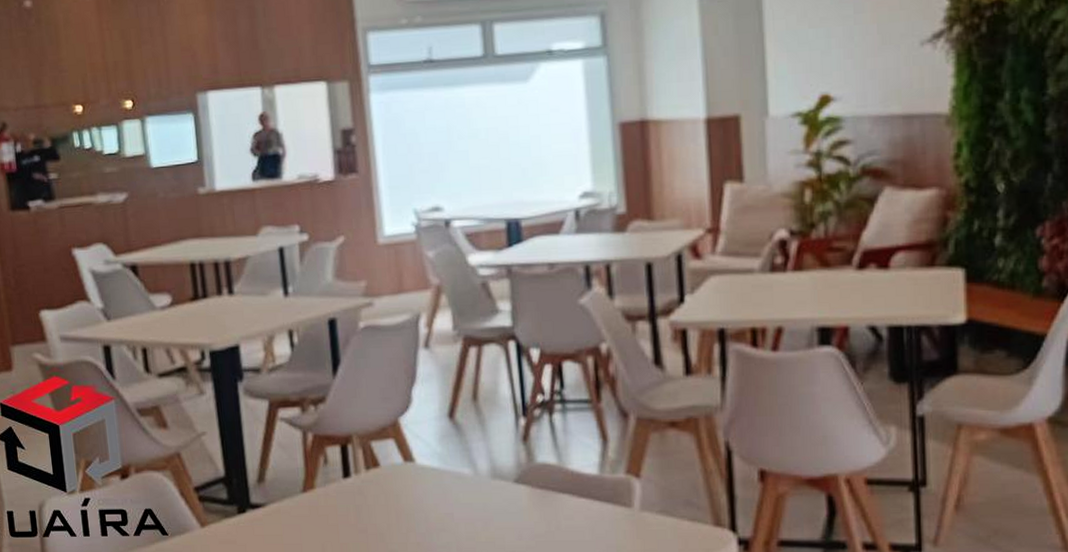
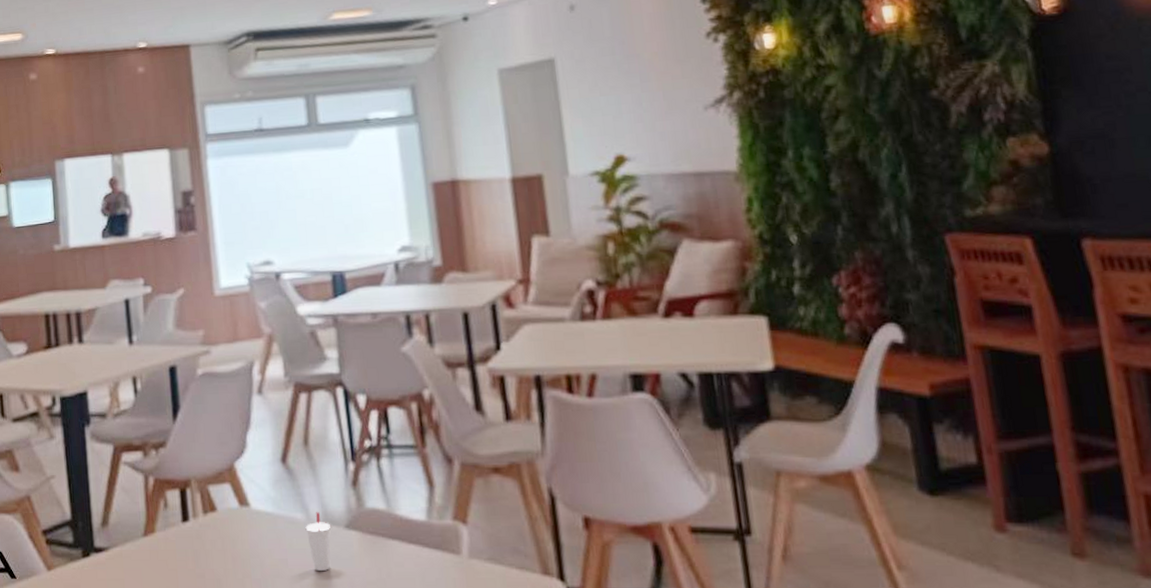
cup: none [473,467,499,524] -> present [305,512,331,571]

